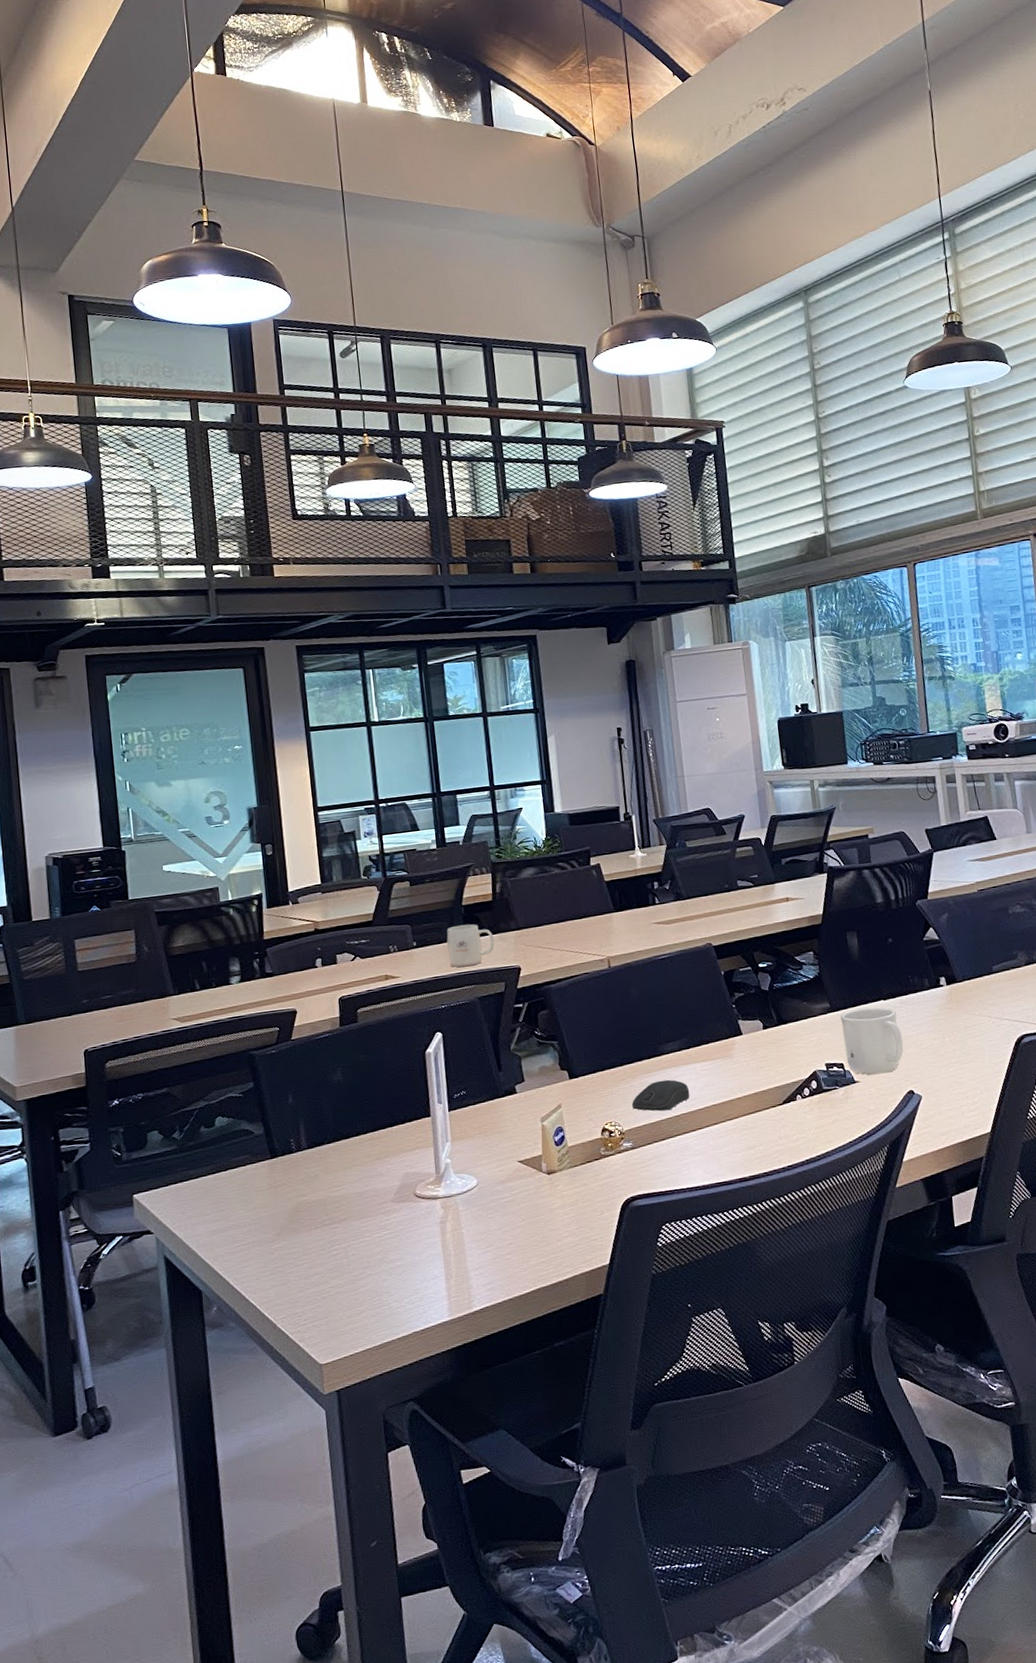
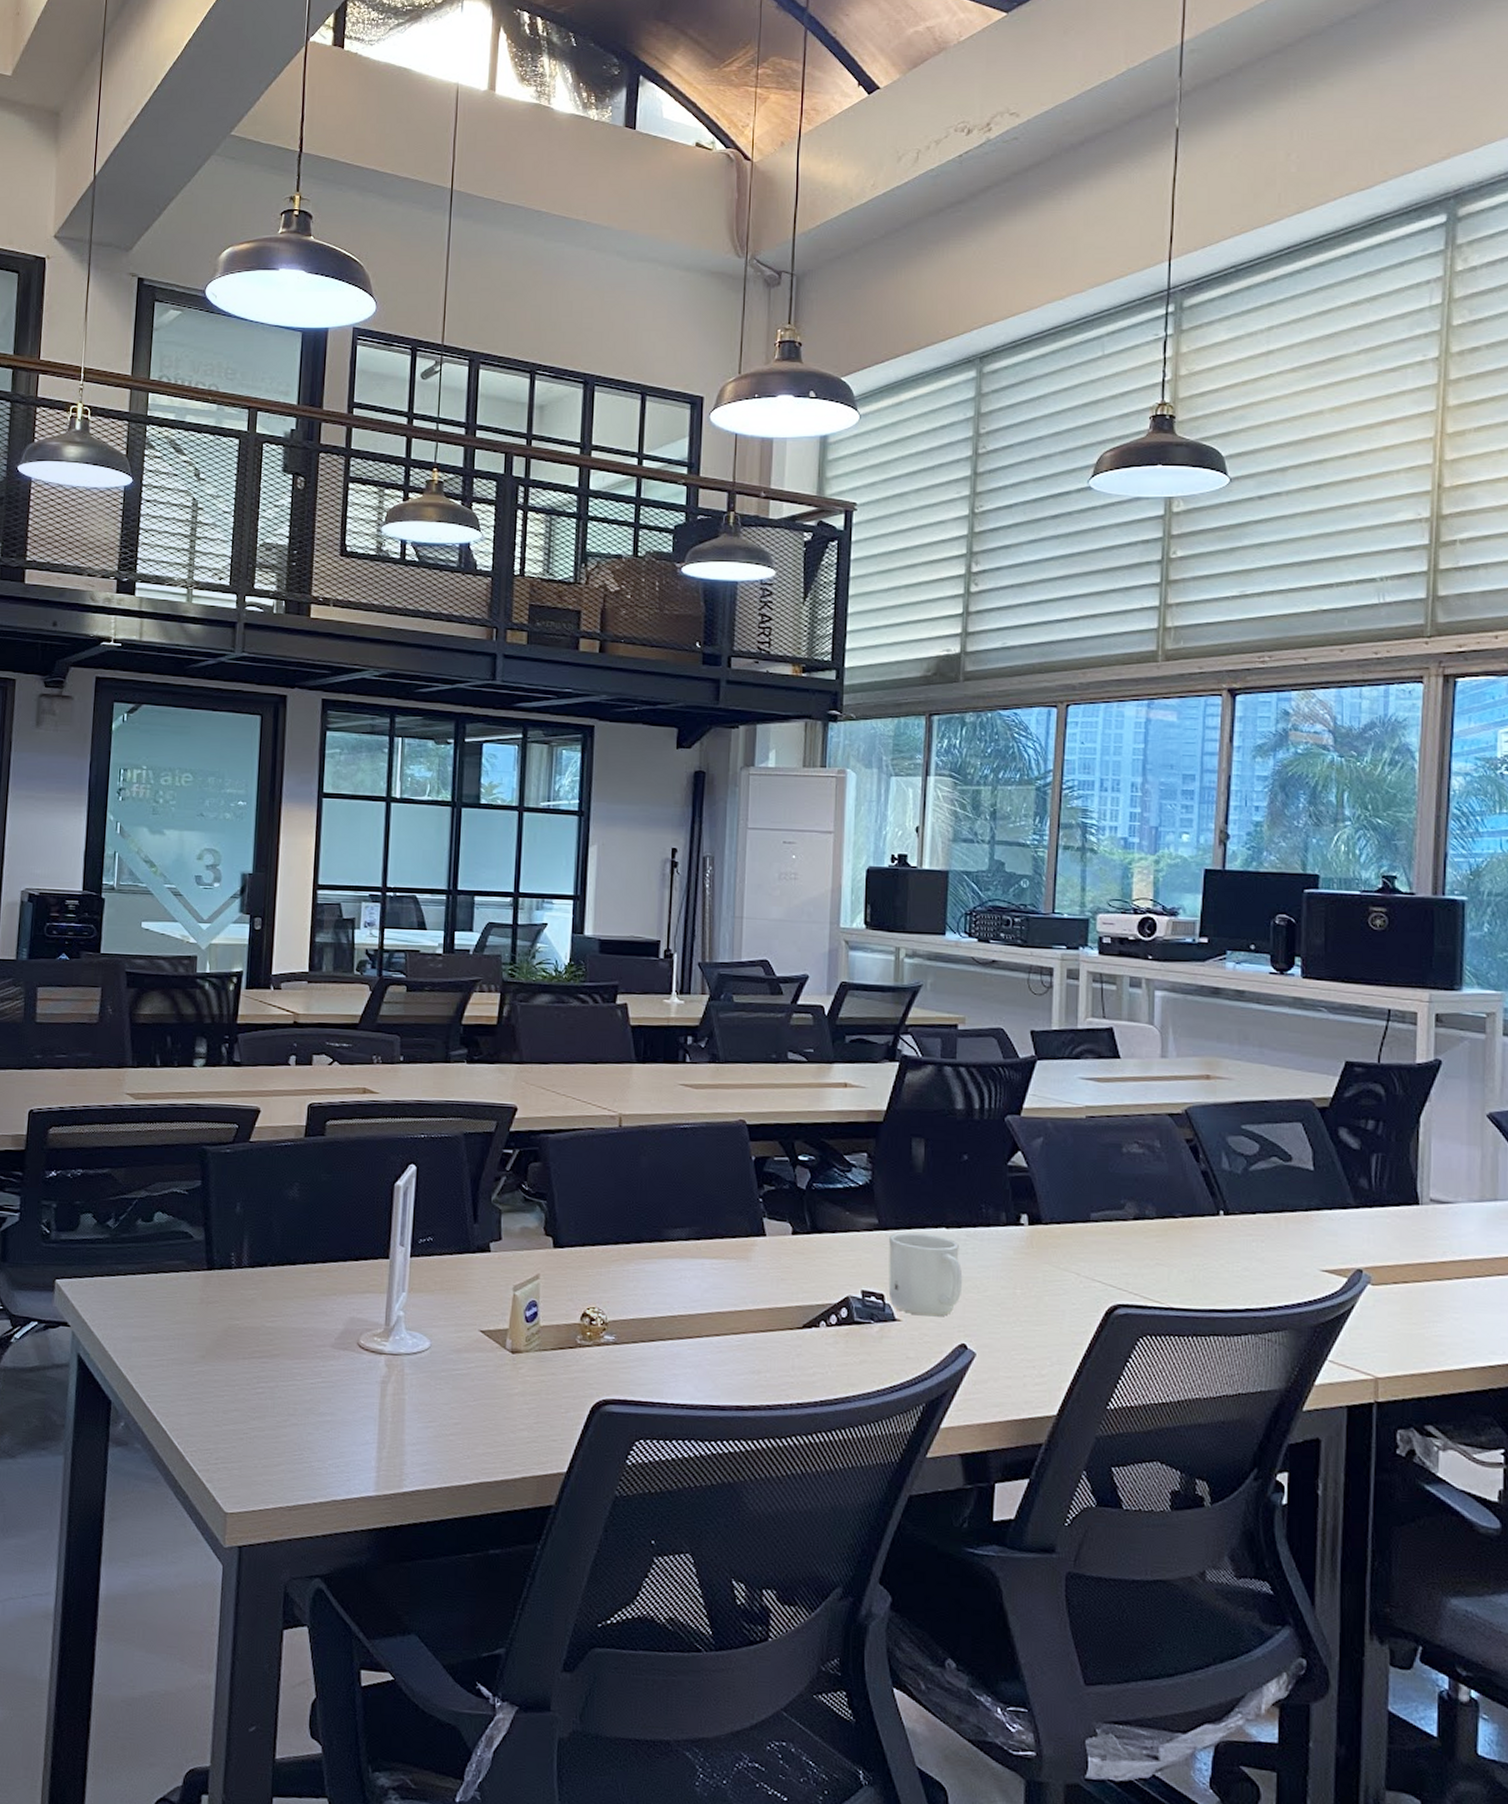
mug: present [446,924,495,968] -> none [437,1046,492,1096]
computer mouse: present [632,1079,690,1112] -> none [622,1270,692,1308]

